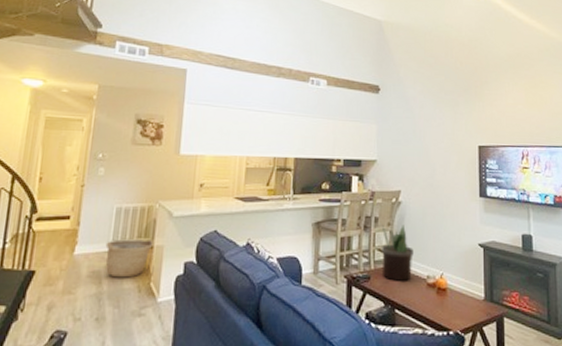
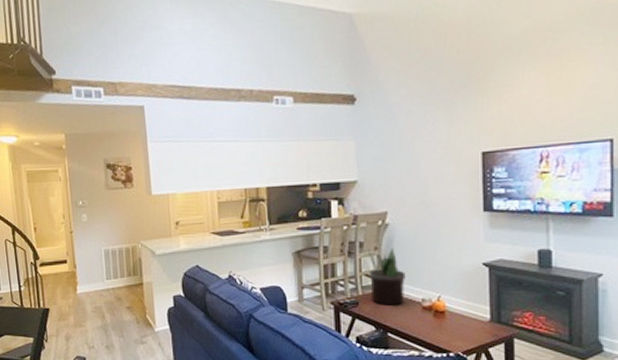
basket: present [105,239,153,278] -> none [101,277,143,312]

